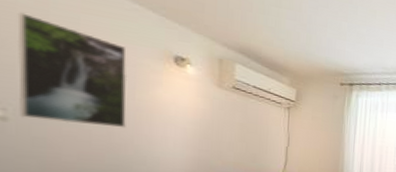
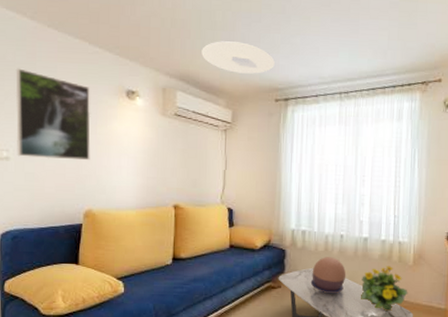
ceiling light: none [264,19,341,57] -> present [201,41,275,74]

